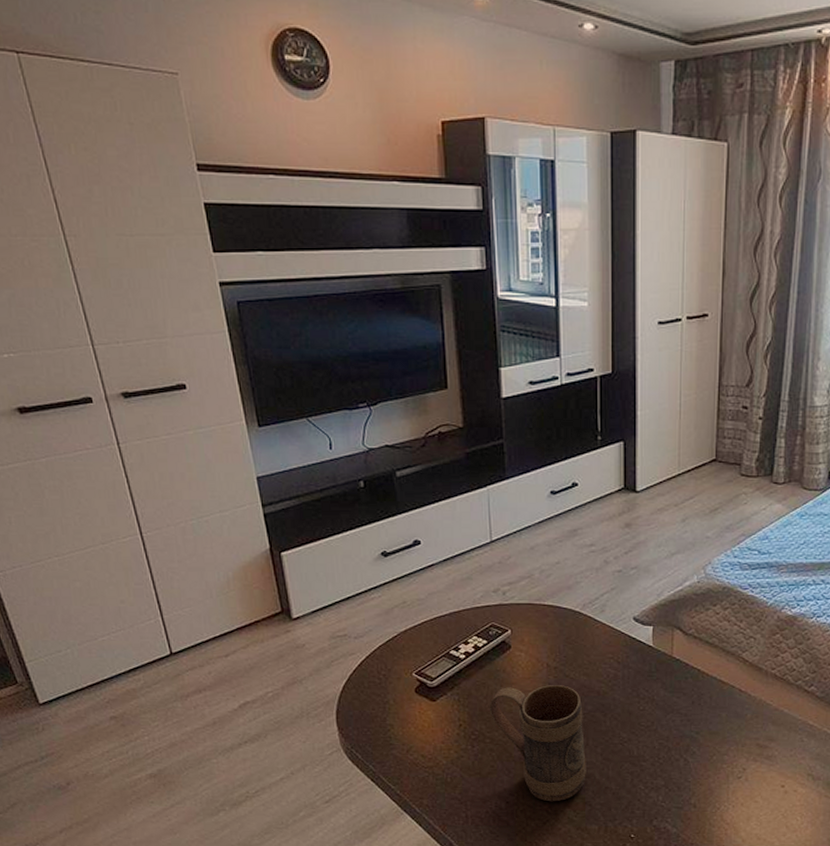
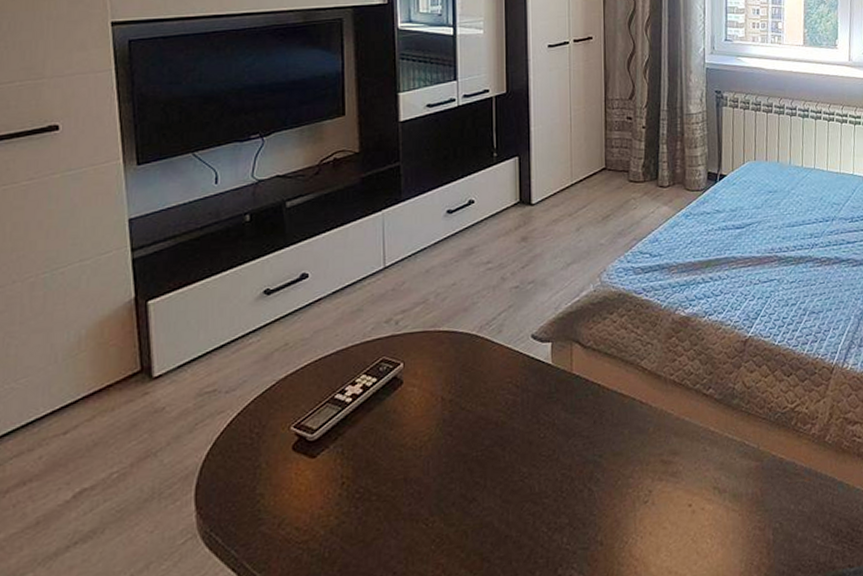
mug: present [489,685,586,802] -> none [377,420,484,565]

